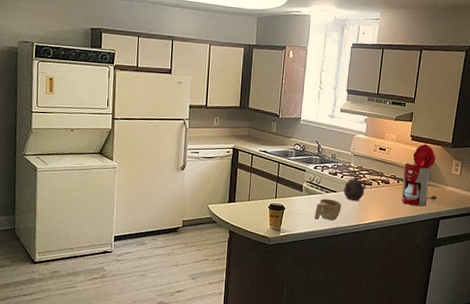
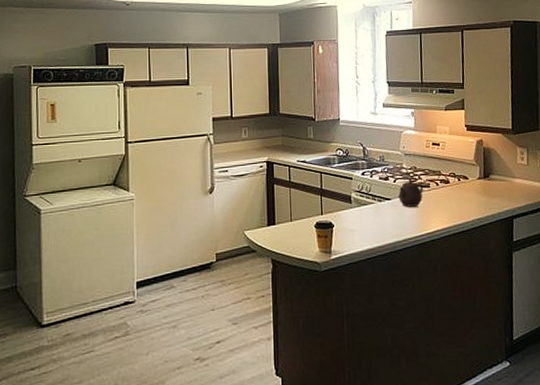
cup: present [314,198,342,220] -> none [369,208,399,236]
coffee maker: present [401,144,437,206] -> none [463,133,506,205]

